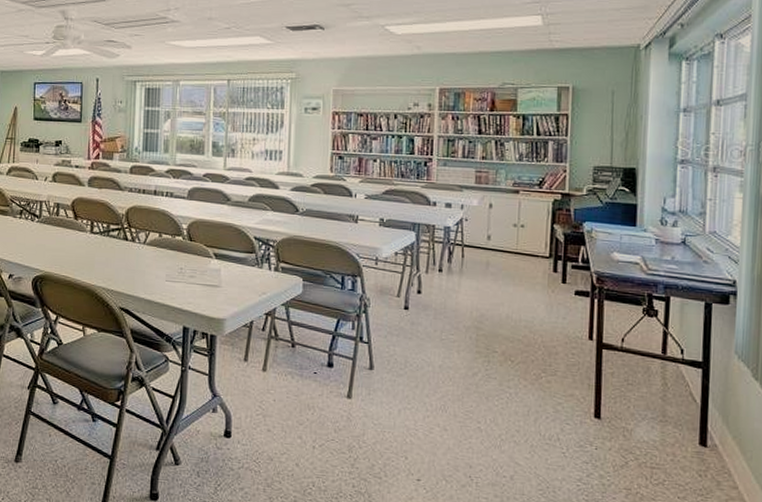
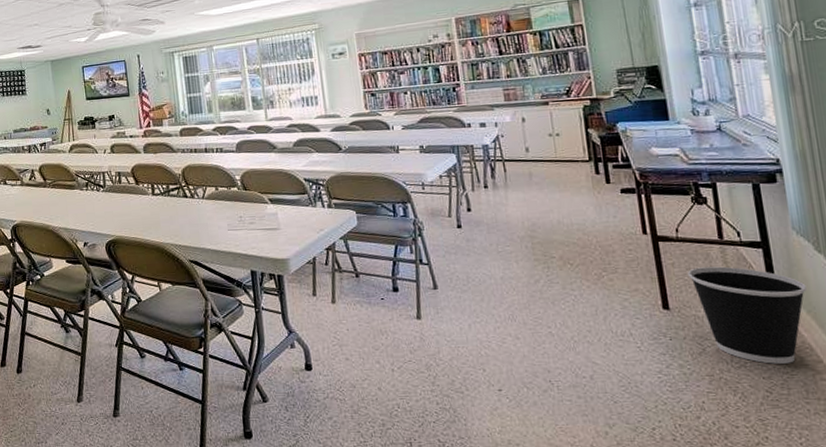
wastebasket: none [625,380,737,486] -> present [688,266,807,364]

